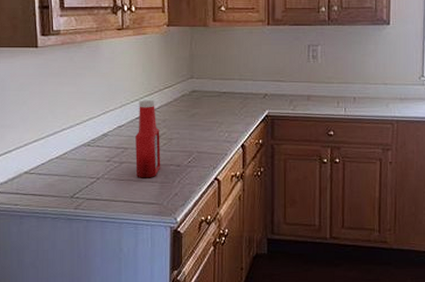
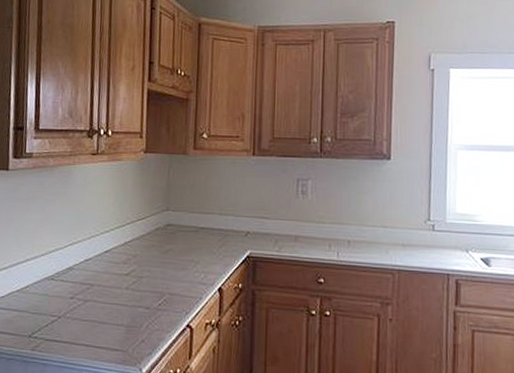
ketchup bottle: present [135,100,161,178] -> none [100,232,130,320]

